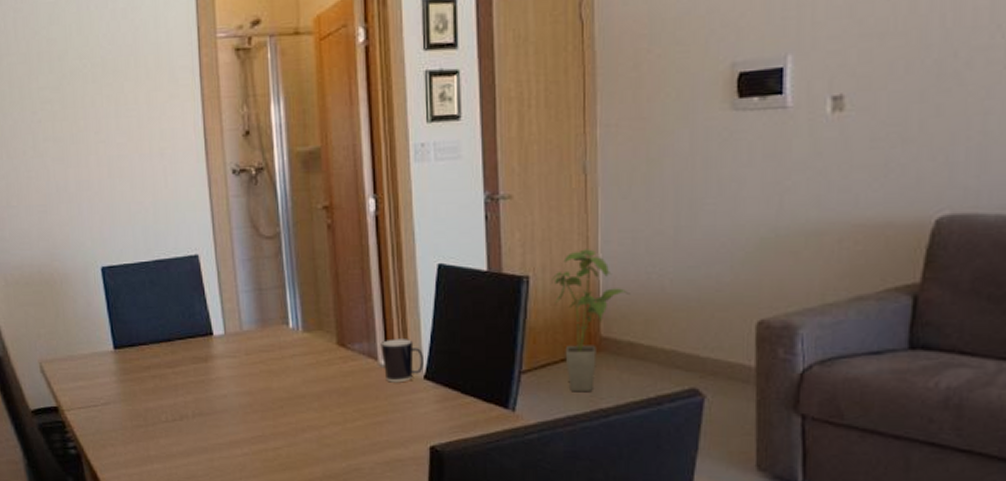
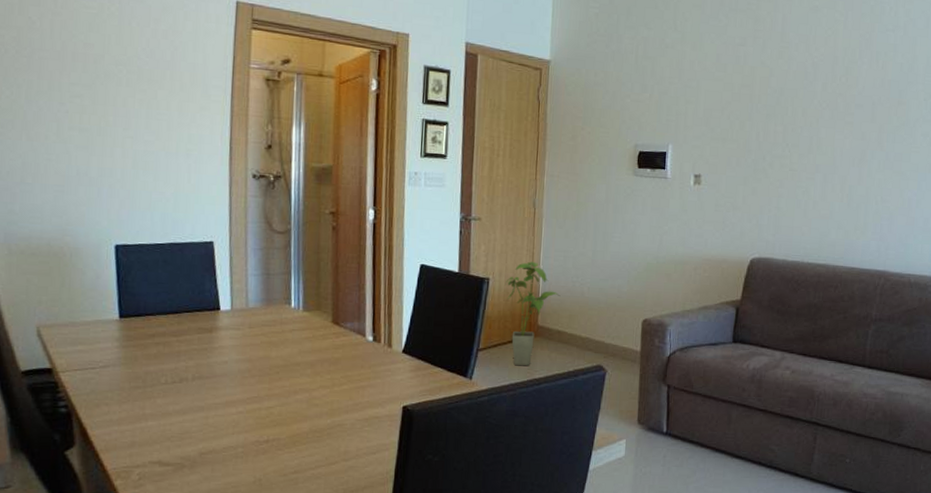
mug: present [380,339,425,383] -> none [368,320,404,355]

